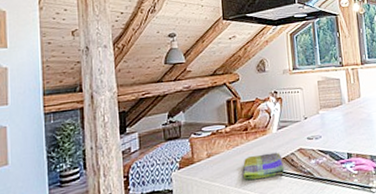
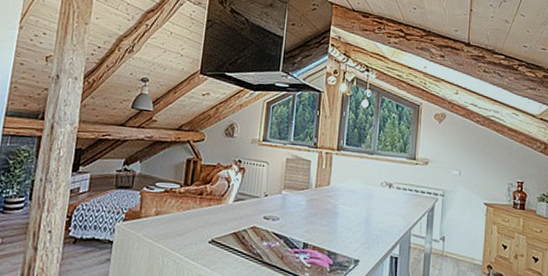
dish towel: present [242,152,285,180] -> none [188,224,233,251]

